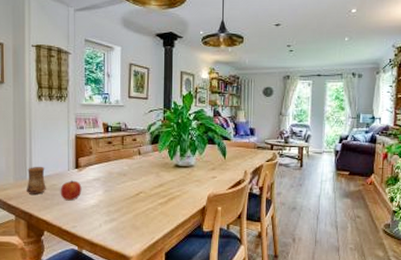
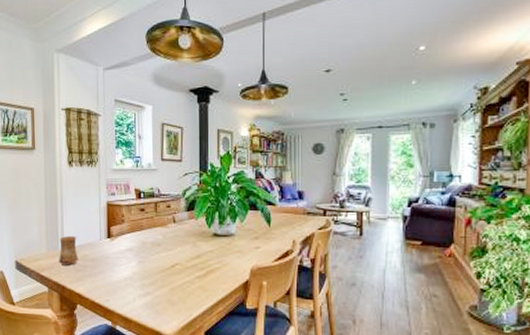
fruit: present [60,180,82,201] -> none [92,251,115,273]

